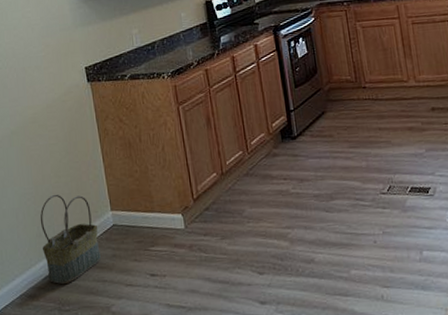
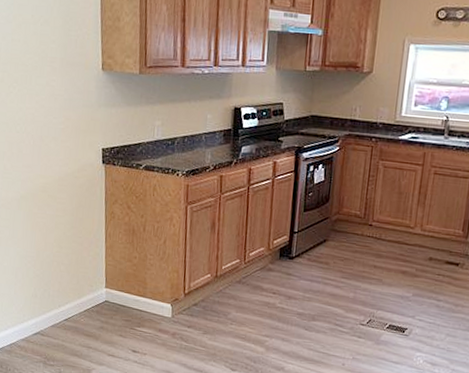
basket: present [40,194,102,284] -> none [36,262,90,343]

